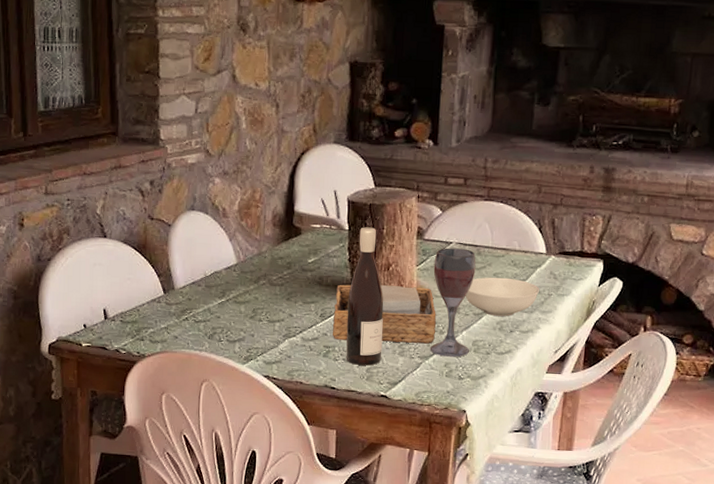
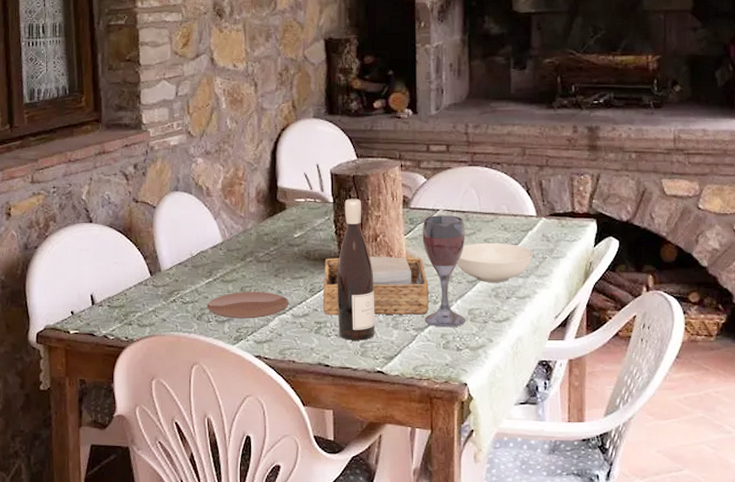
plate: none [219,313,300,340] -> present [207,292,289,319]

